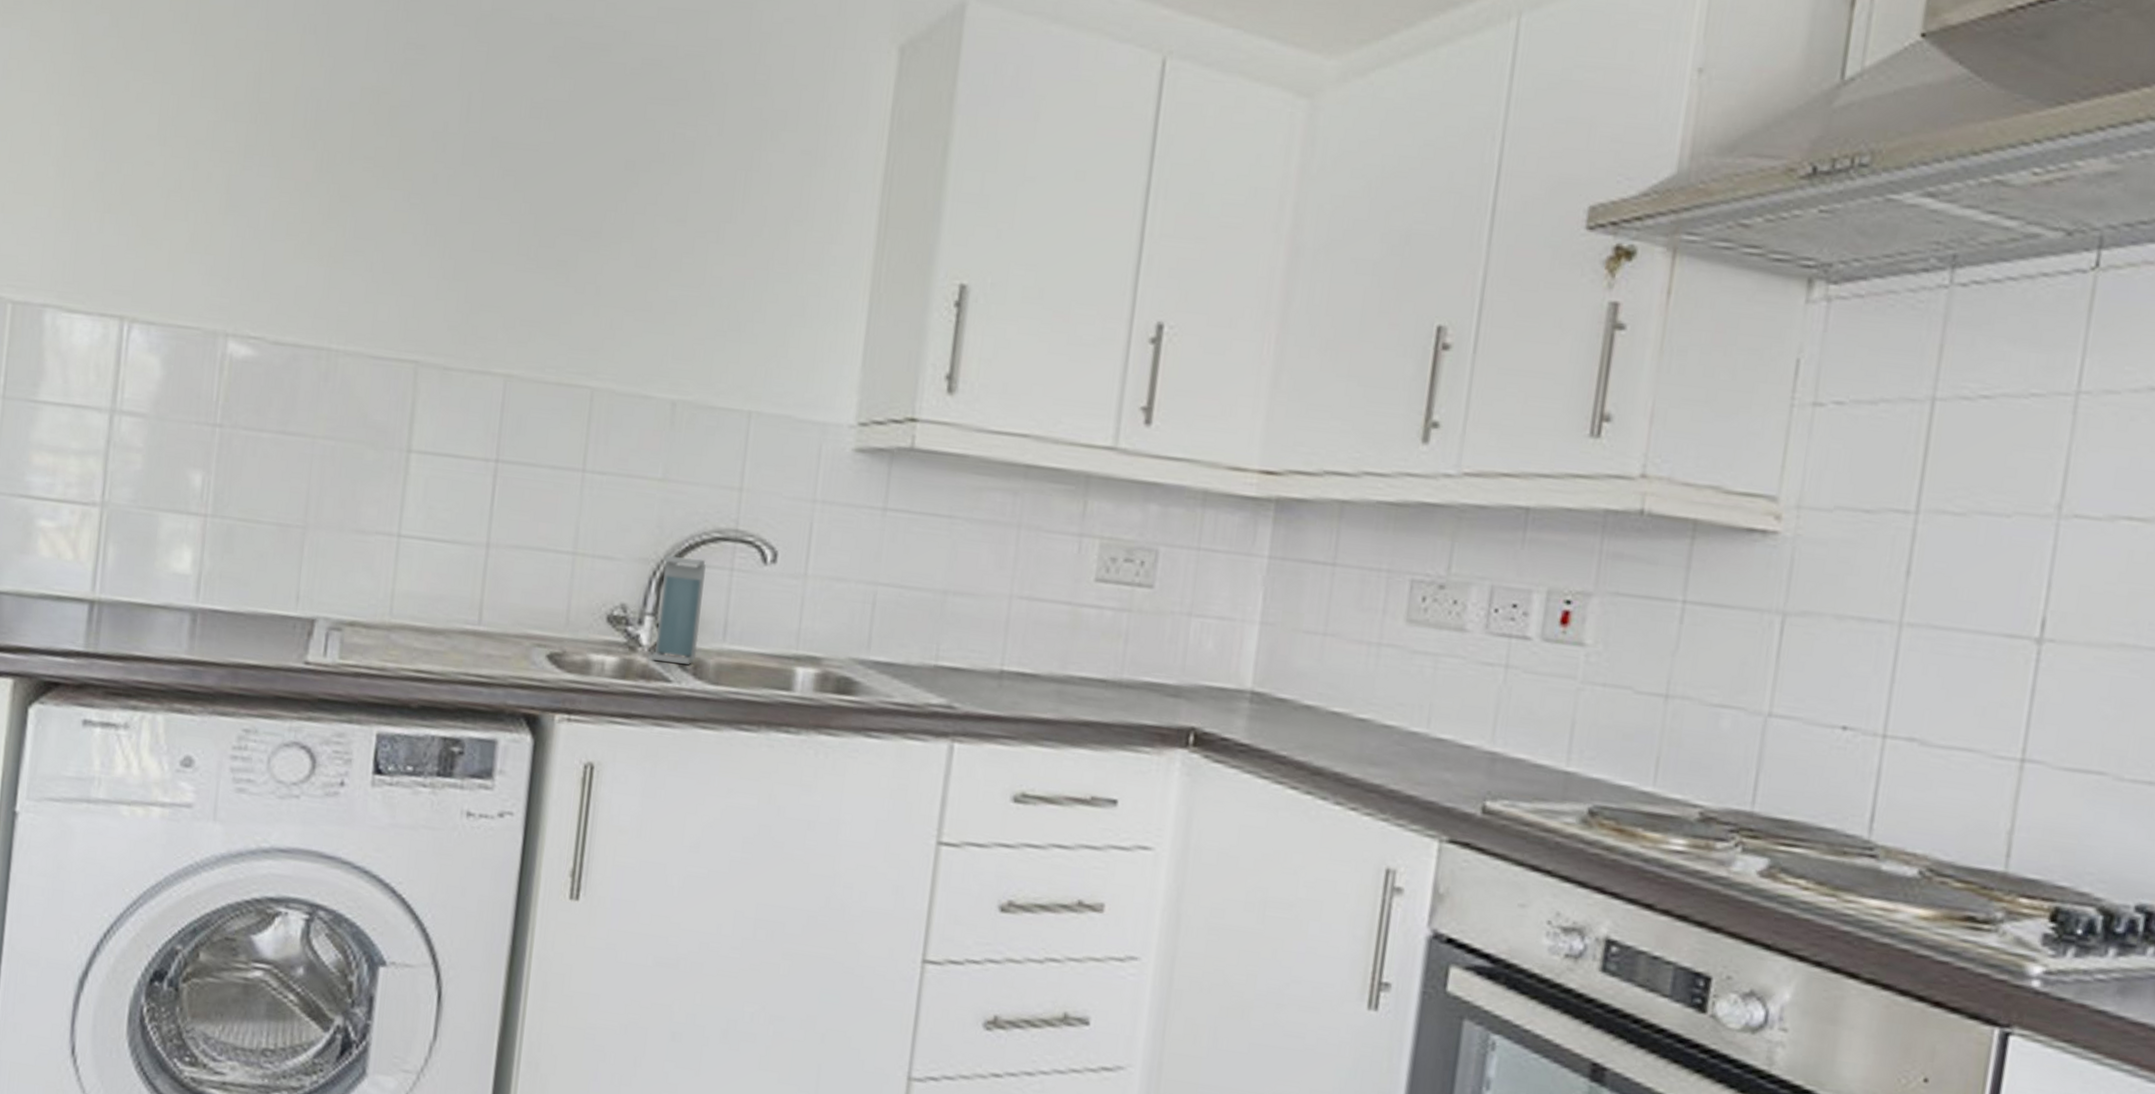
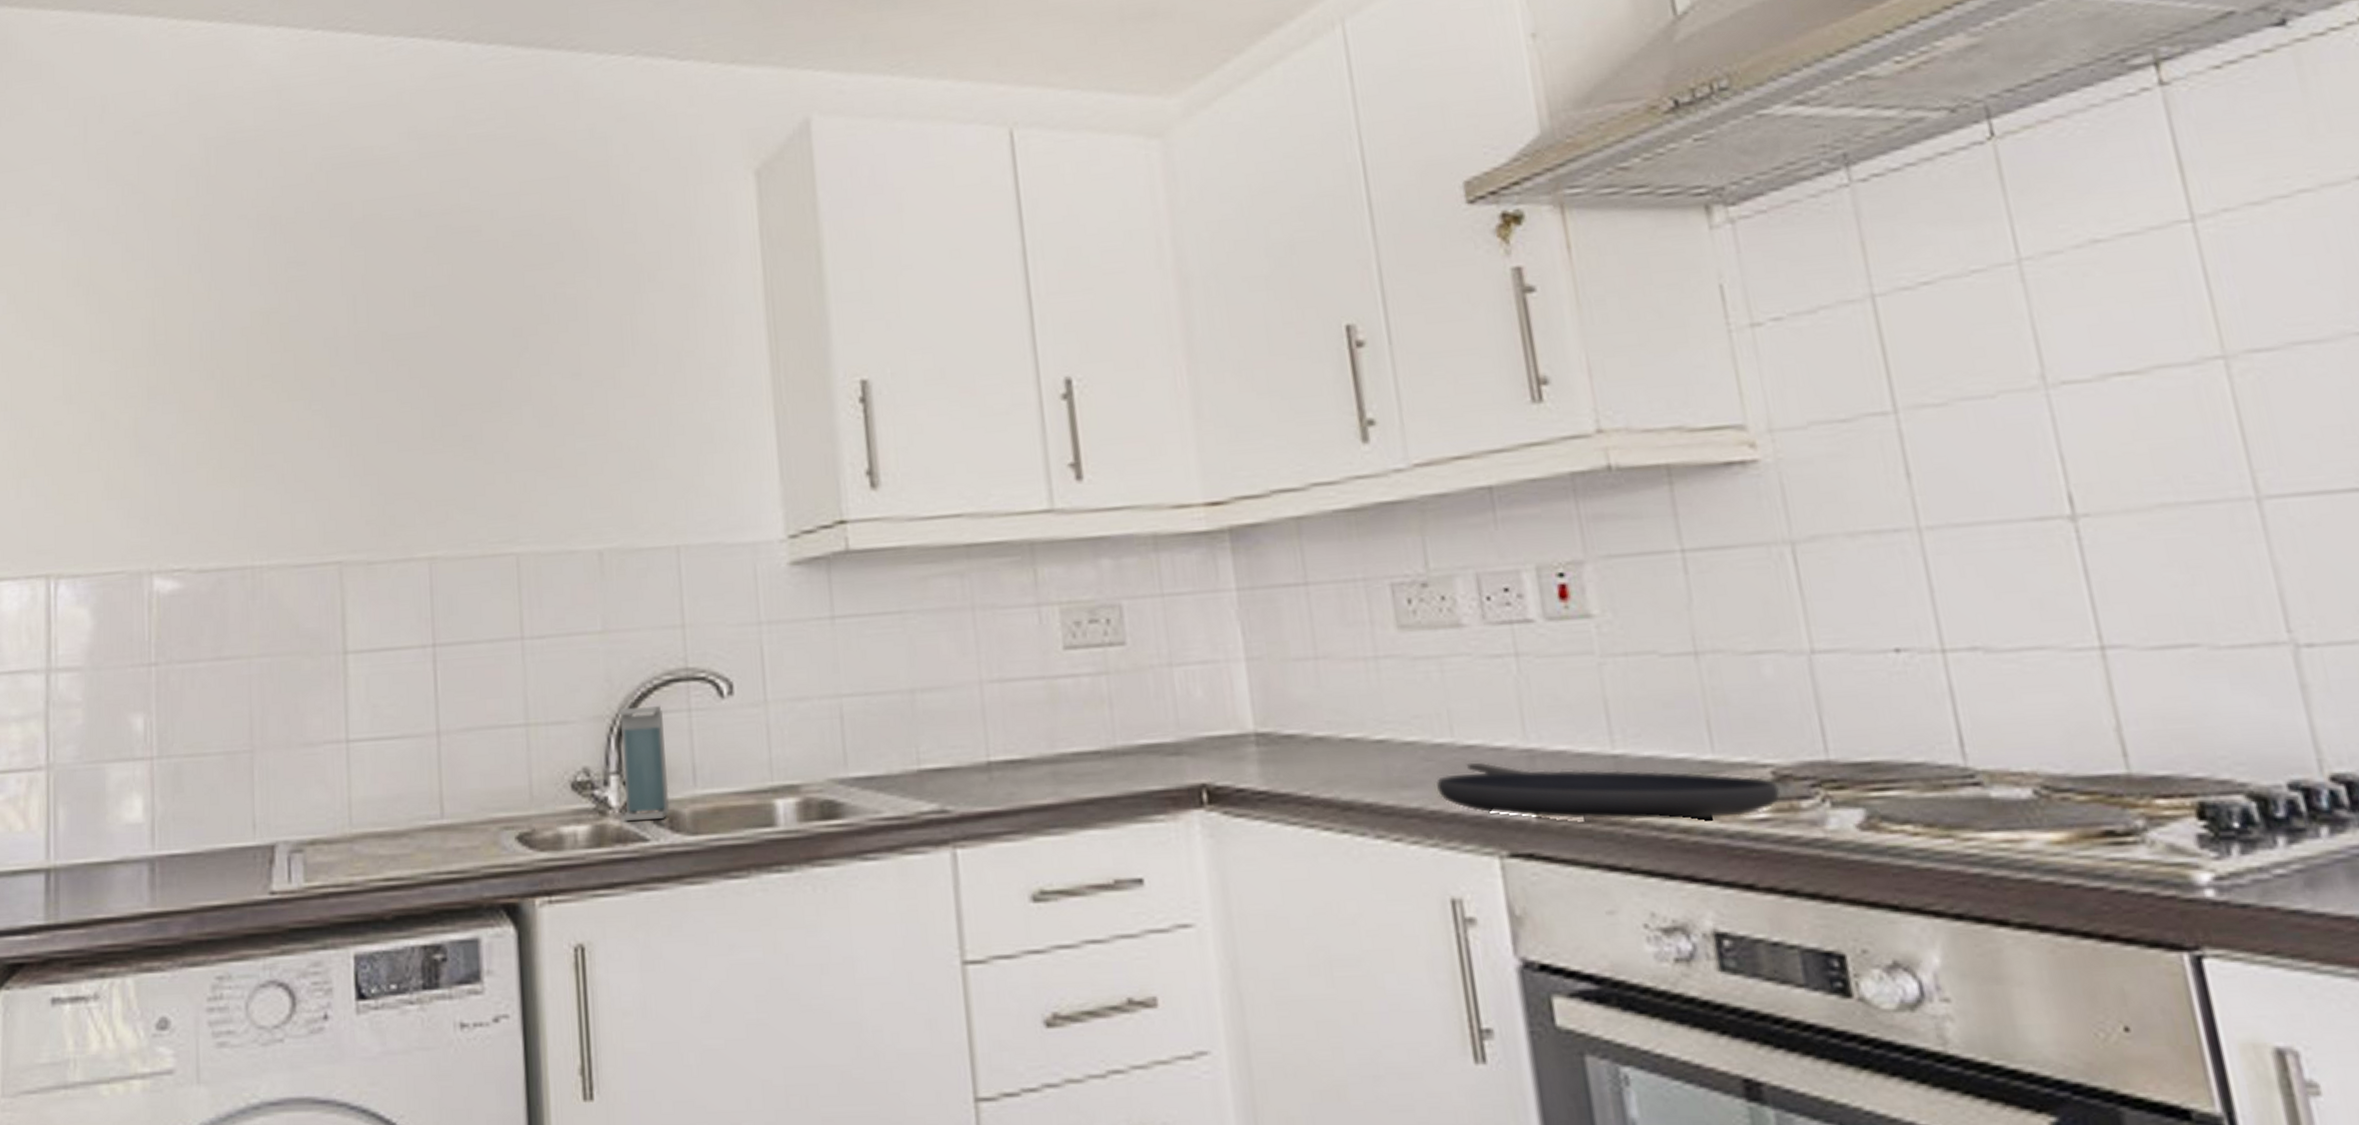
frying pan: none [1401,754,1702,846] -> present [1437,762,1781,821]

